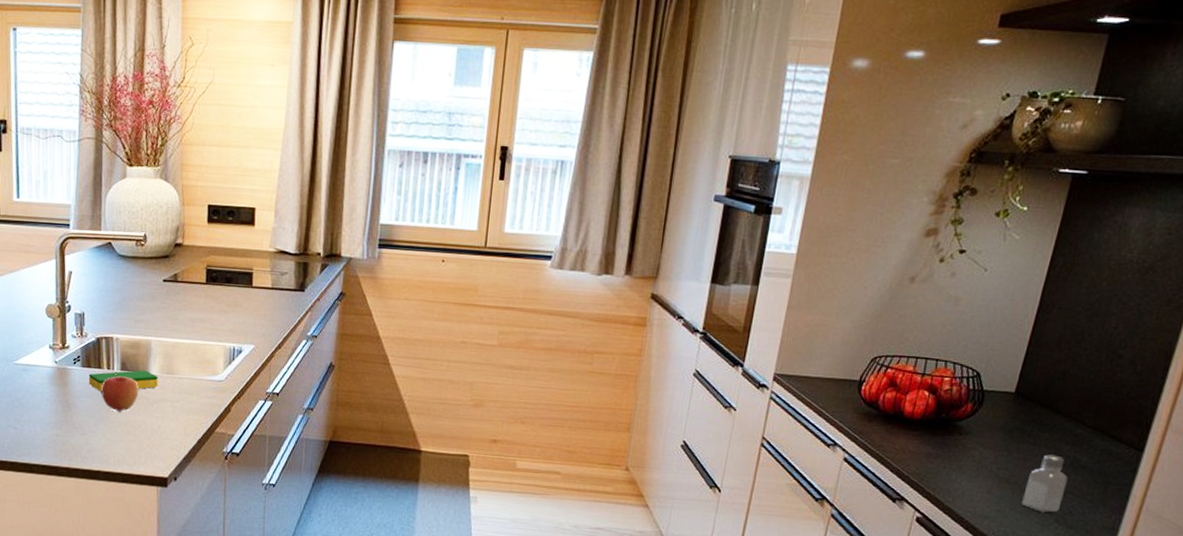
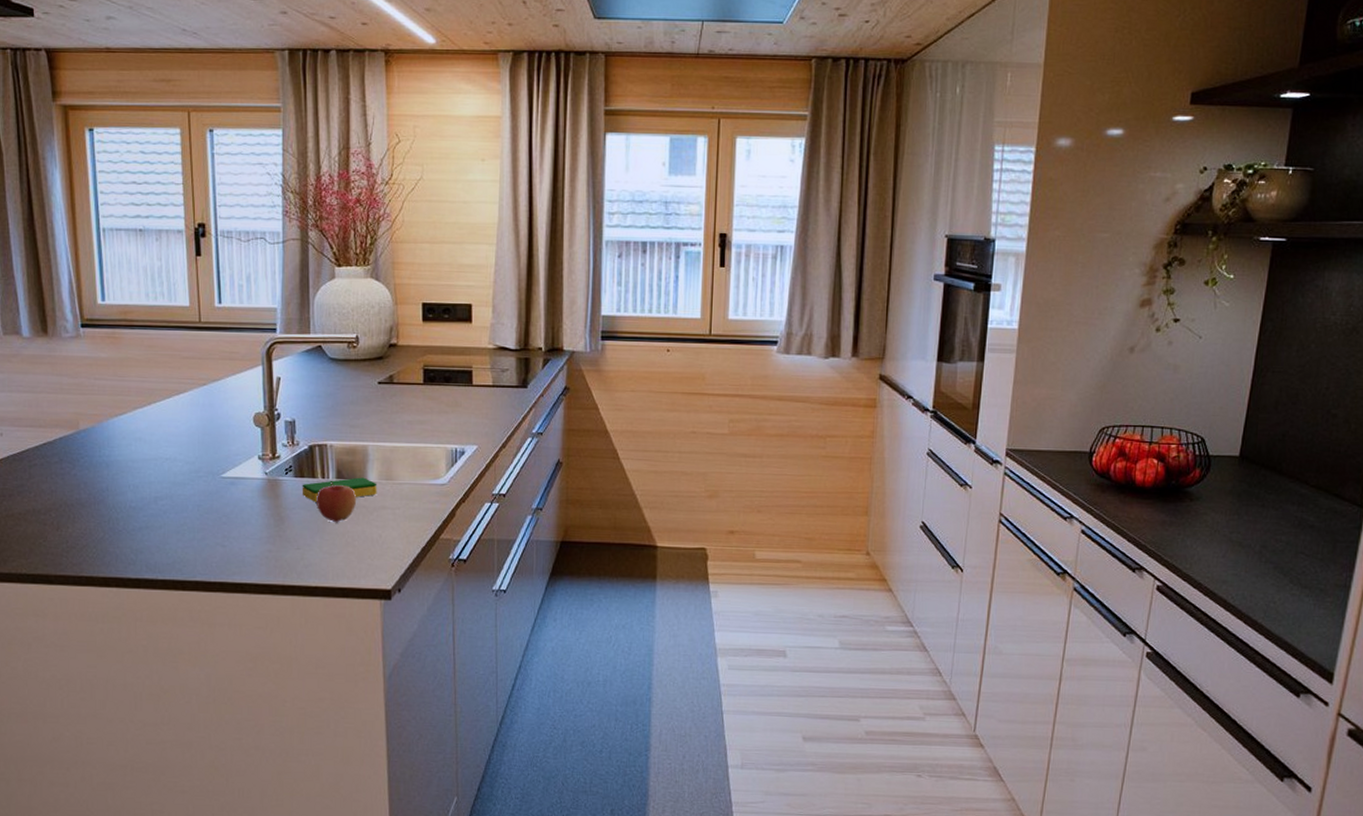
saltshaker: present [1021,454,1068,513] -> none [1256,516,1298,574]

